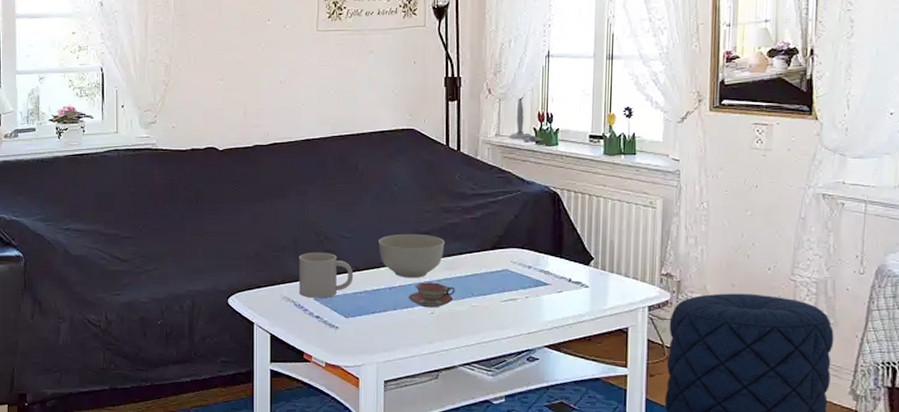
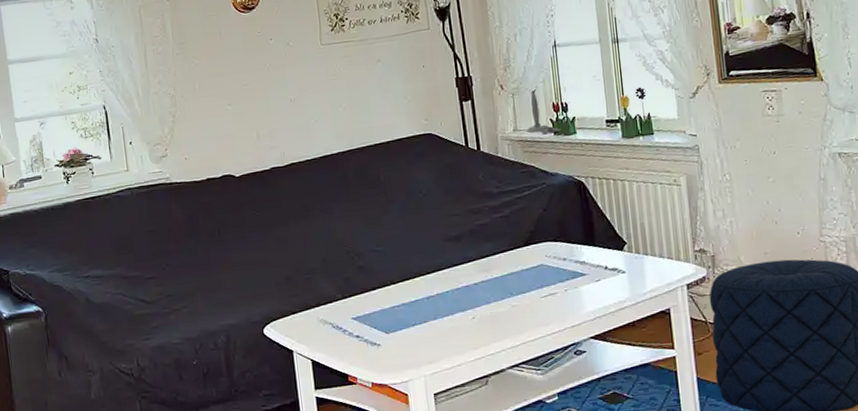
mug: present [298,252,354,298] -> none [331,269,390,318]
bowl: present [378,233,445,277] -> none [410,238,478,285]
teacup: present [409,282,455,308] -> none [447,286,494,313]

